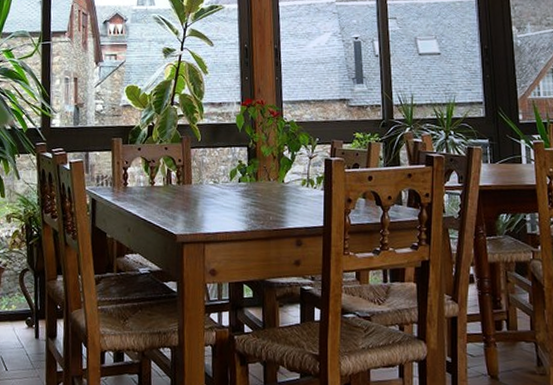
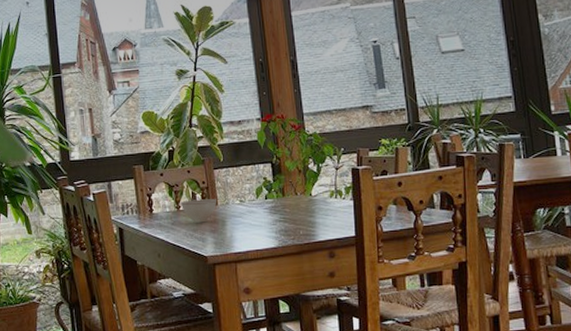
bowl: none [155,176,192,201] -> present [180,199,218,223]

